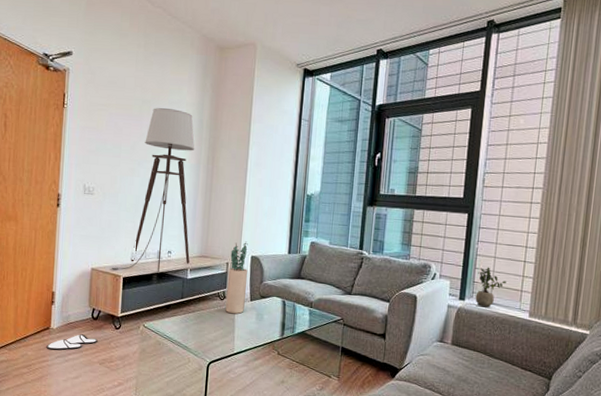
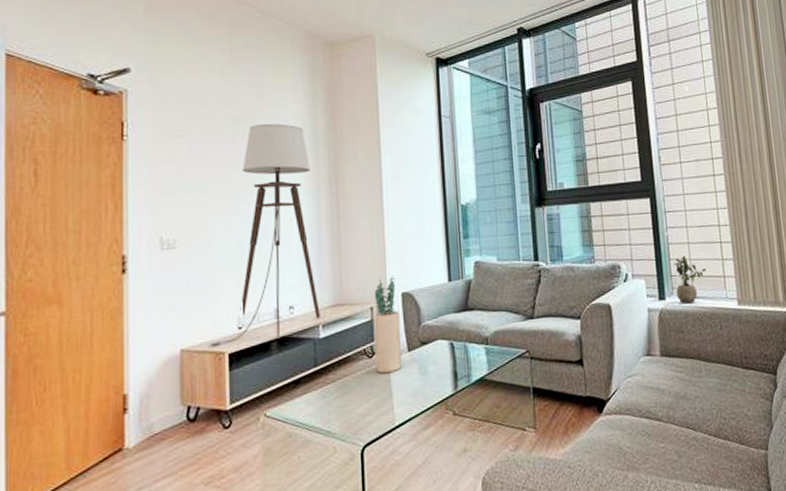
slippers: present [46,334,98,350] -> none [119,447,199,481]

